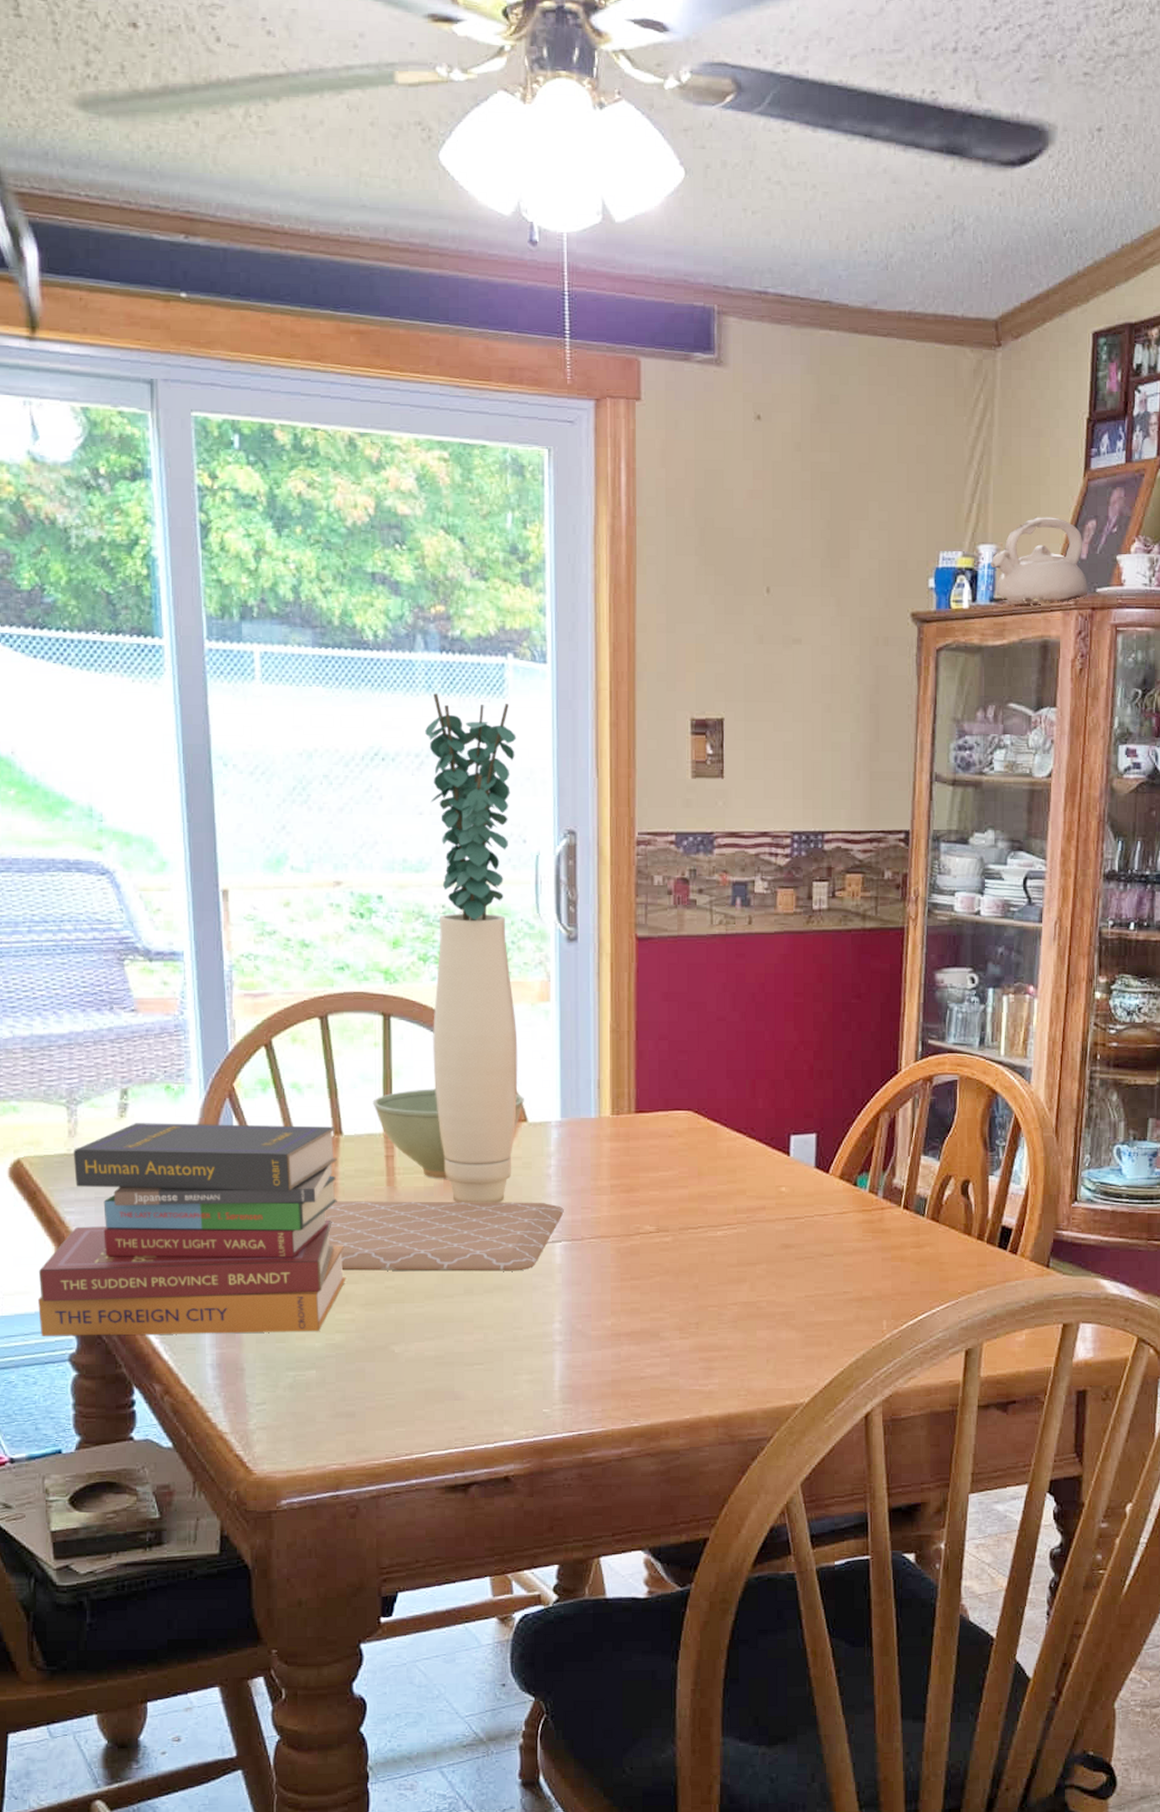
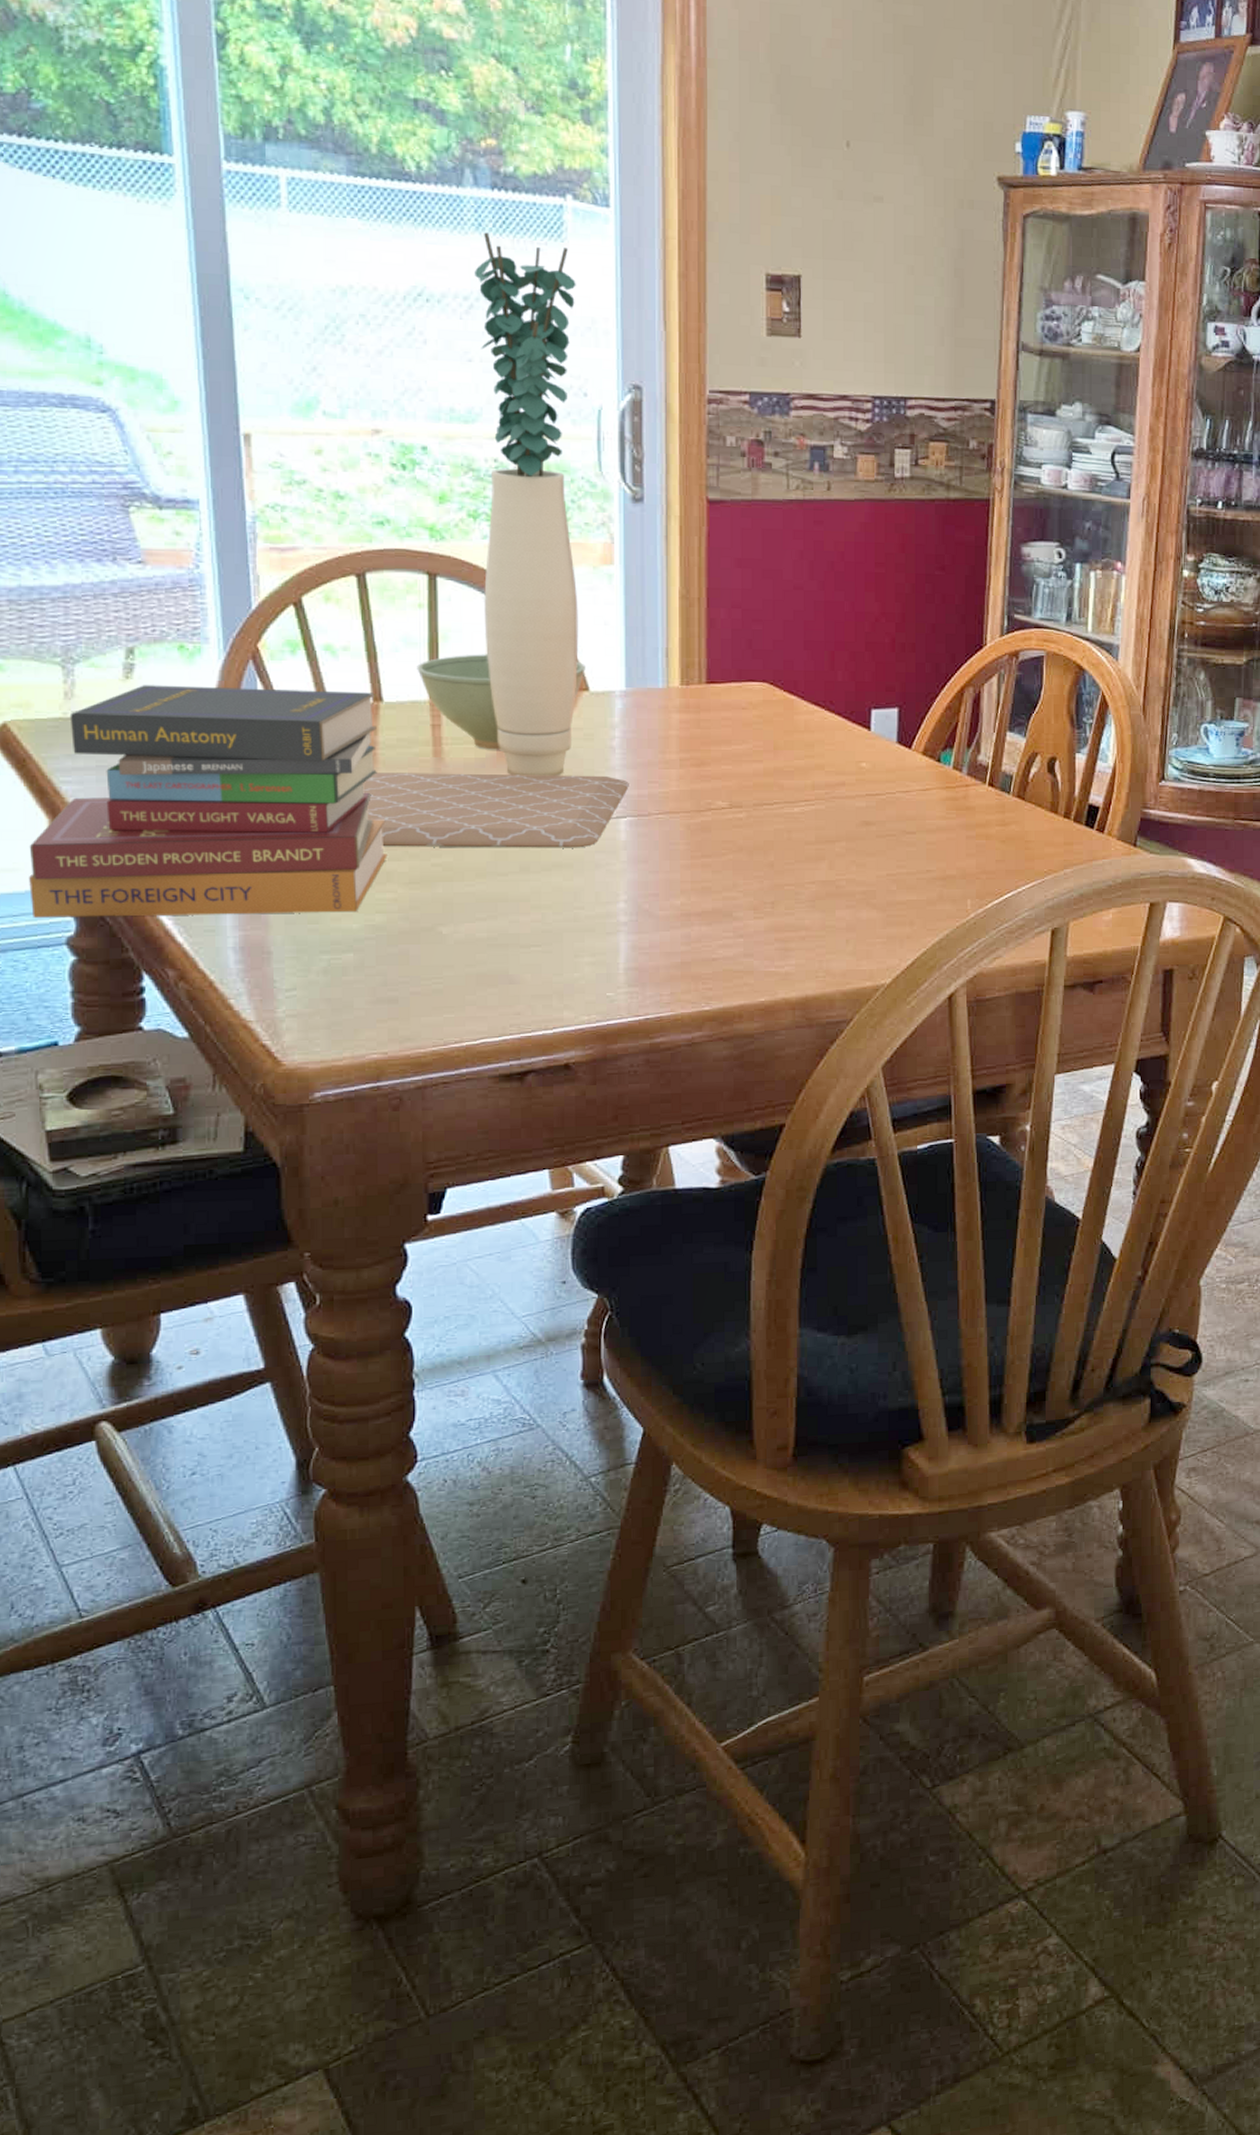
teapot: present [990,517,1088,608] -> none [1078,86,1177,178]

